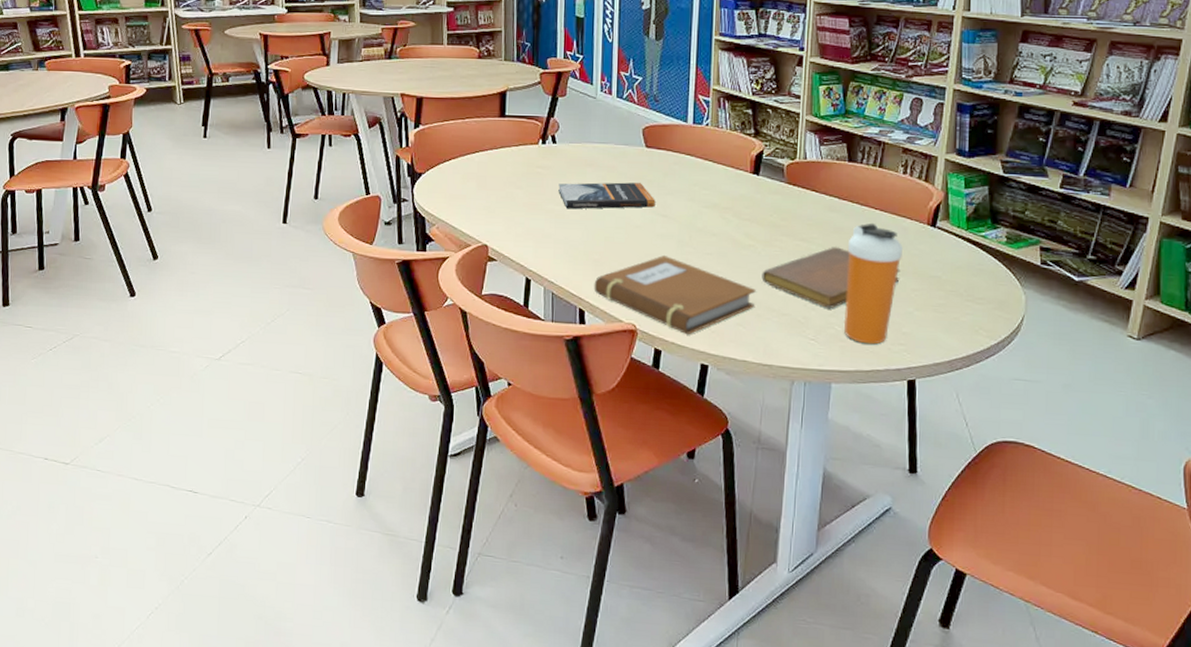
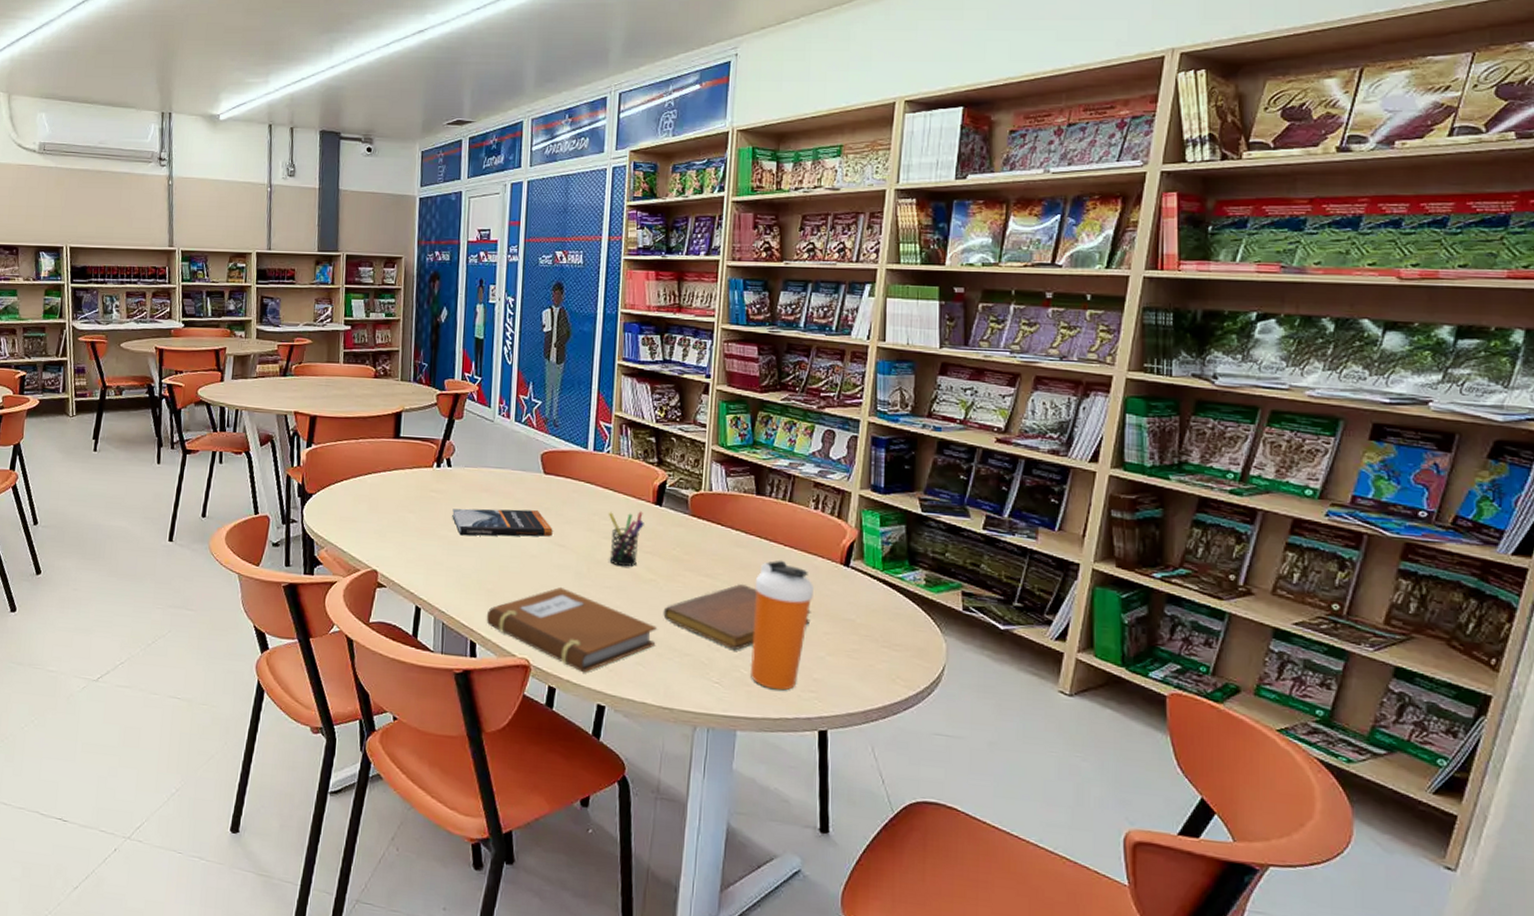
pen holder: none [708,181,742,234] -> present [608,511,644,567]

